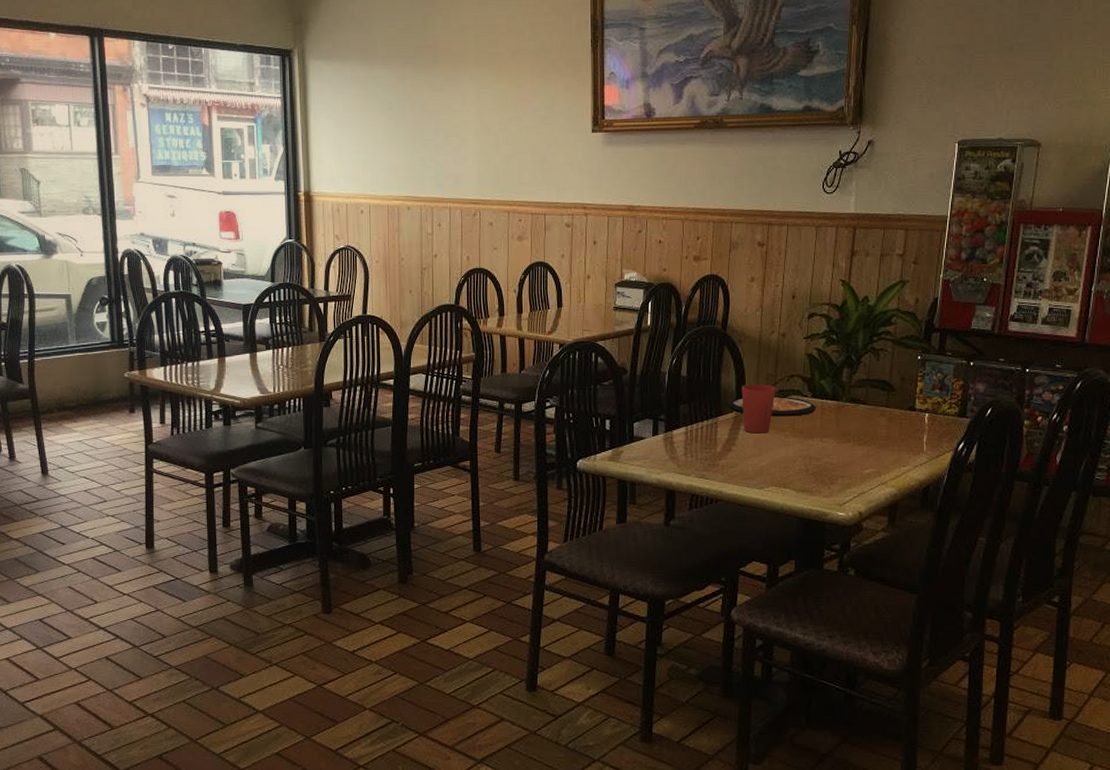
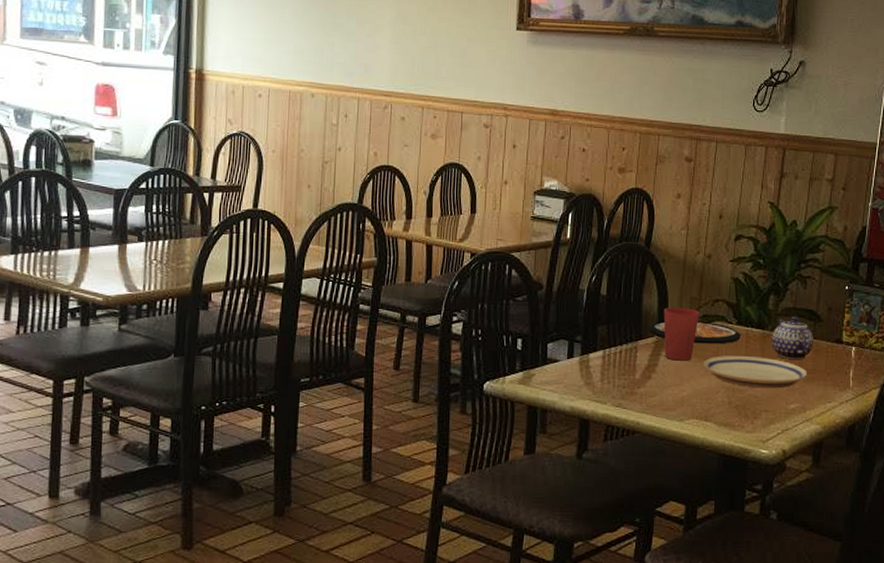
plate: none [781,426,882,456] -> present [703,356,808,389]
teapot: none [846,387,888,427] -> present [771,316,814,359]

